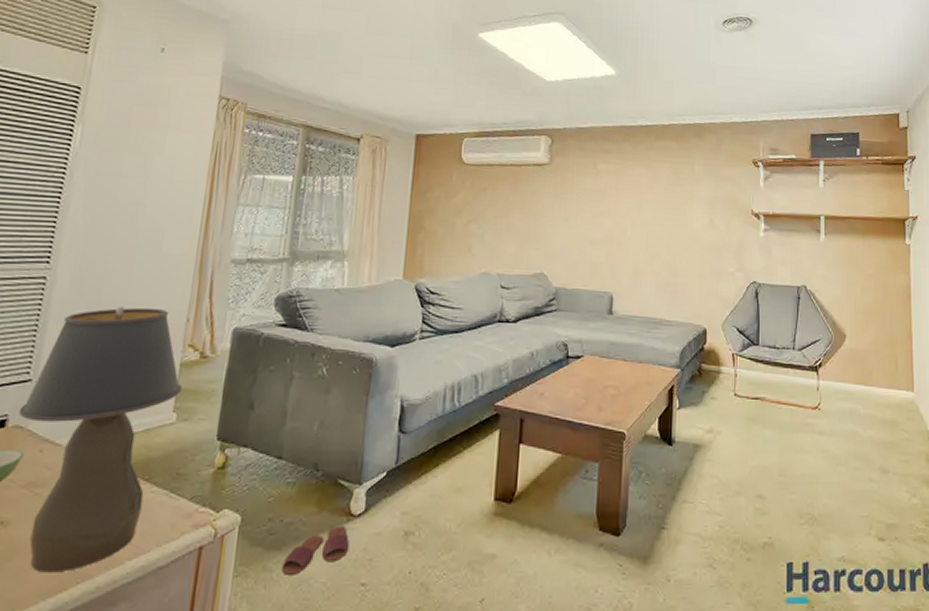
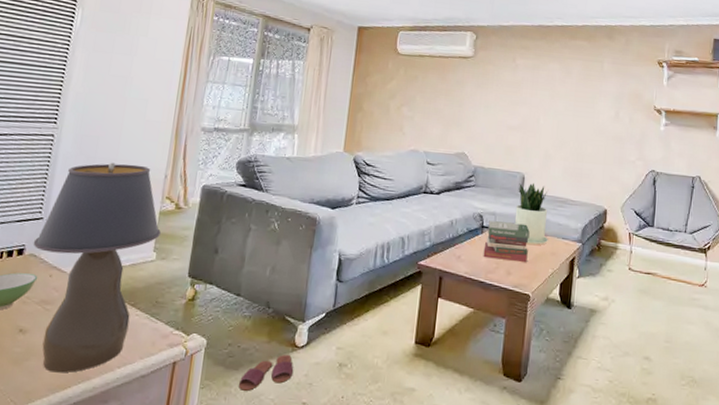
books: none [569,349,622,396] -> present [483,221,530,263]
planter: none [603,302,643,375] -> present [514,182,549,246]

